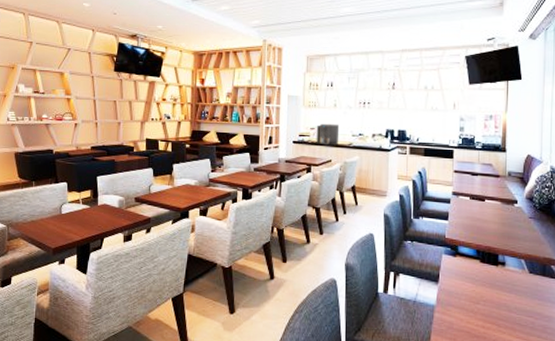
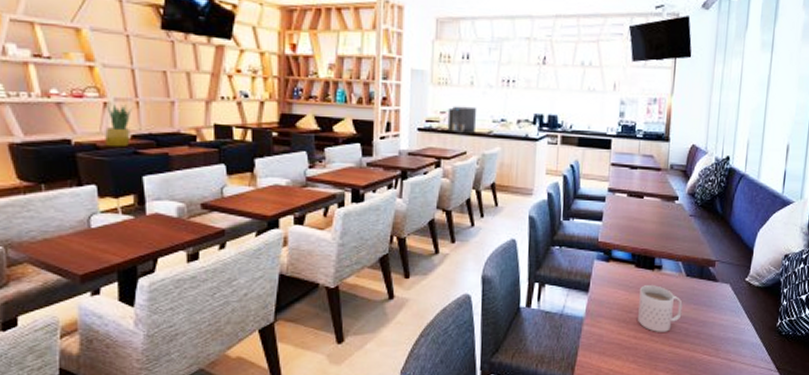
planter: none [74,125,94,156] -> present [105,104,134,148]
mug: none [484,279,527,324] -> present [637,285,683,332]

